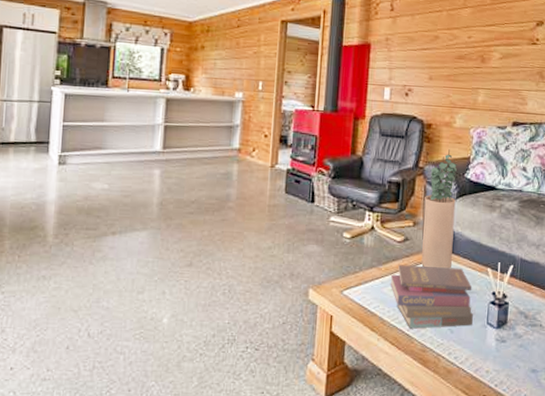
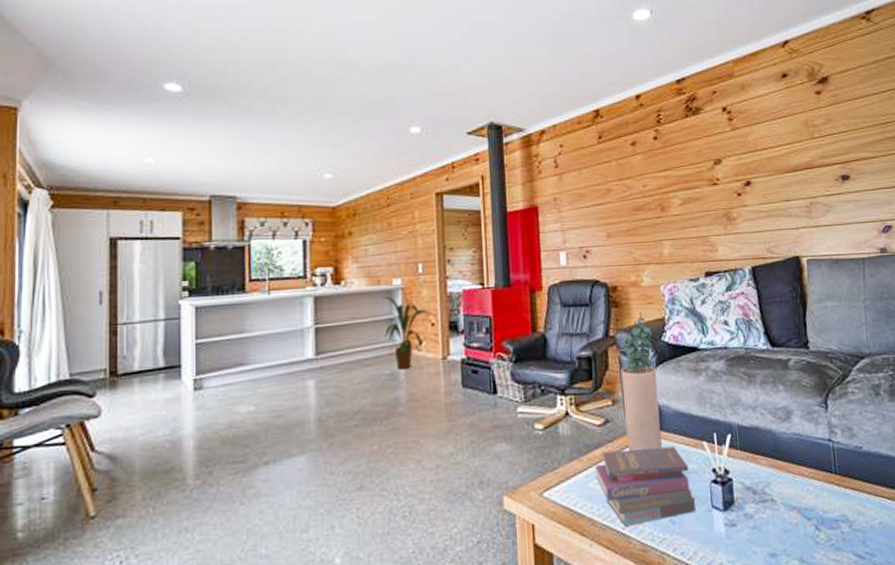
house plant: none [223,106,268,172] -> present [382,296,434,371]

